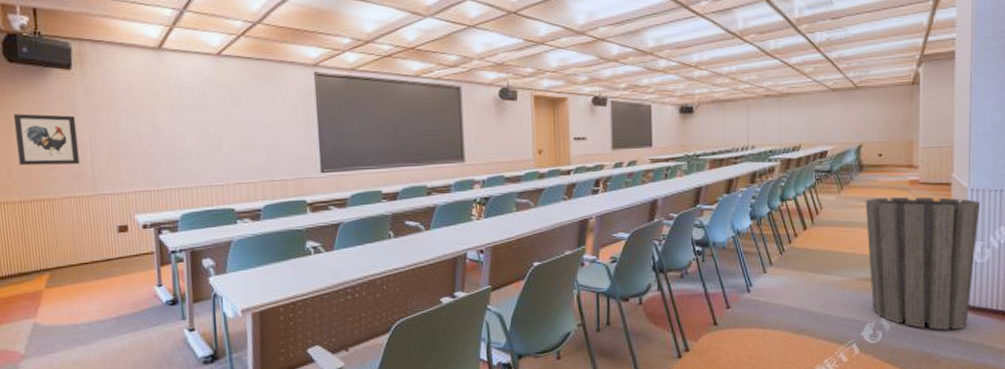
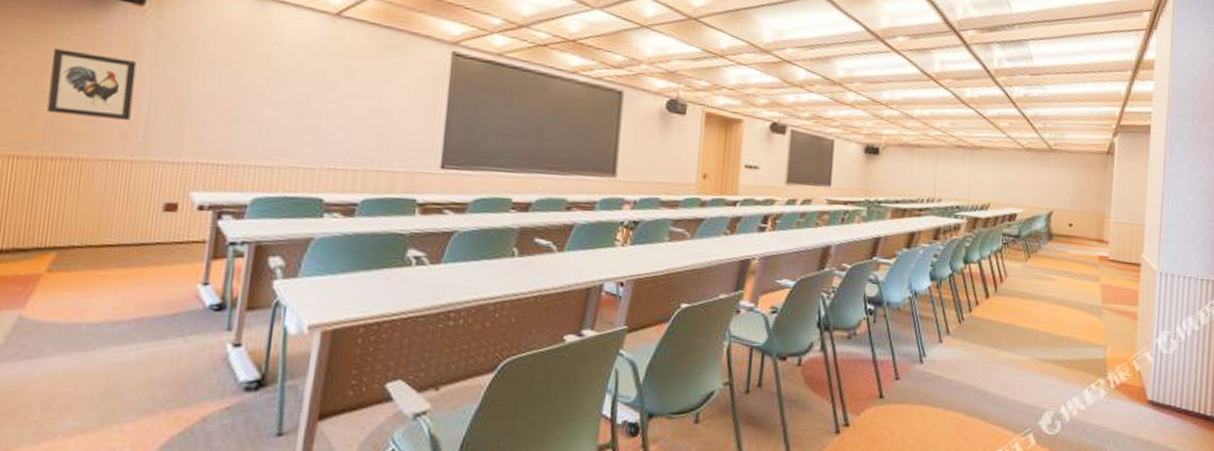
trash can: present [865,197,981,330] -> none [1052,271,1169,427]

